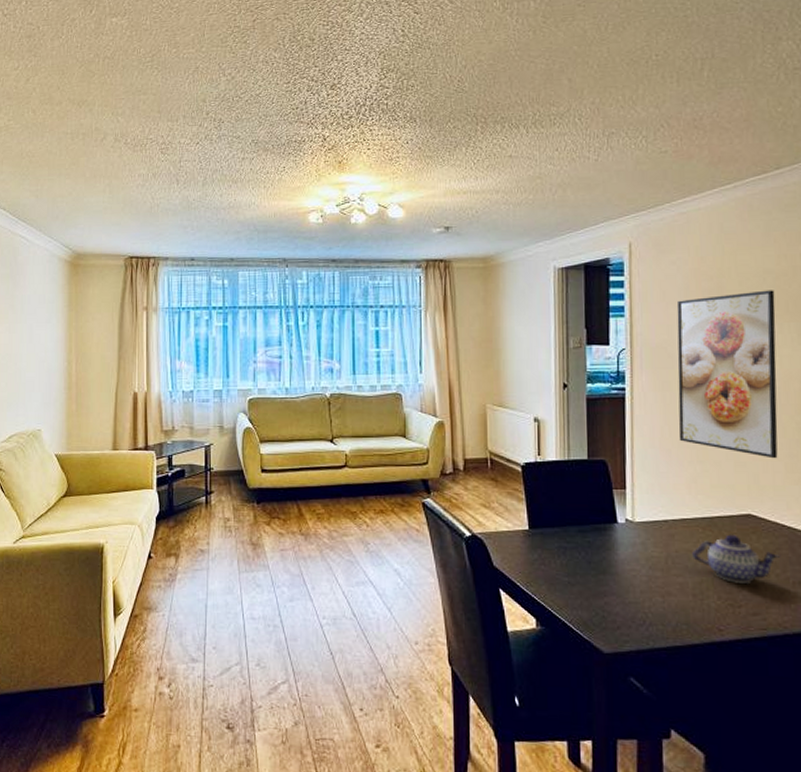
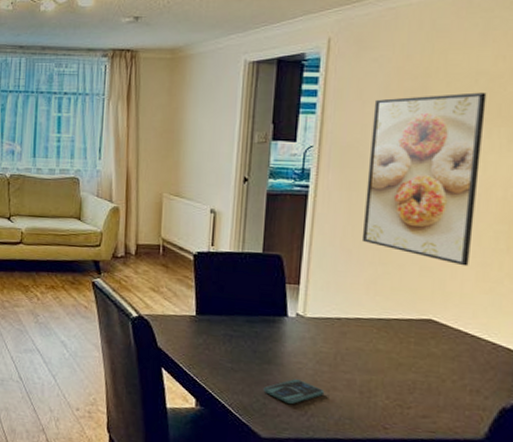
smartphone: none [601,588,660,614] -> present [263,379,325,404]
teapot: present [692,534,781,583] -> none [363,337,460,387]

